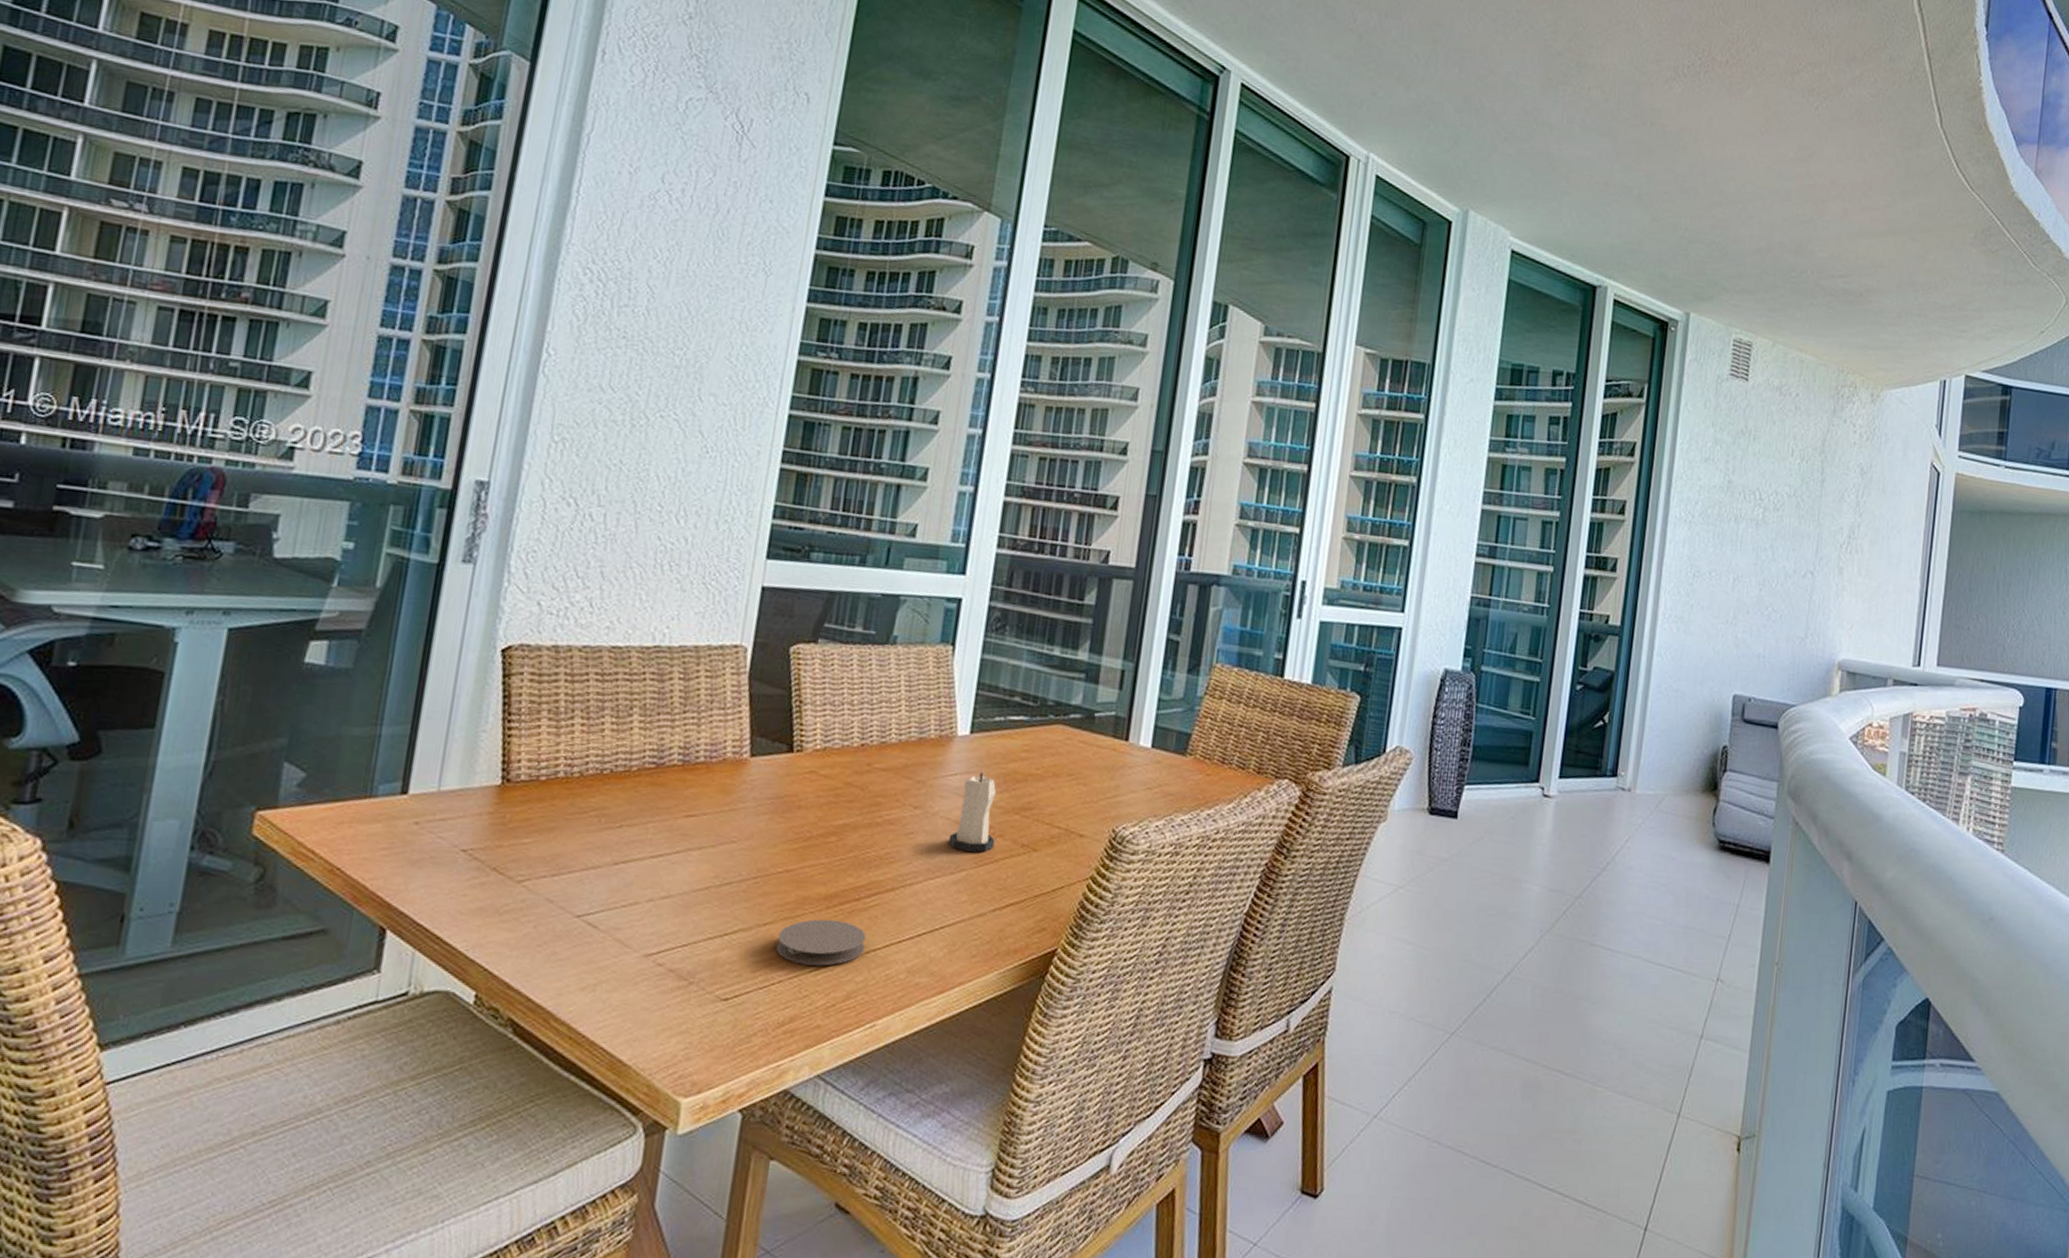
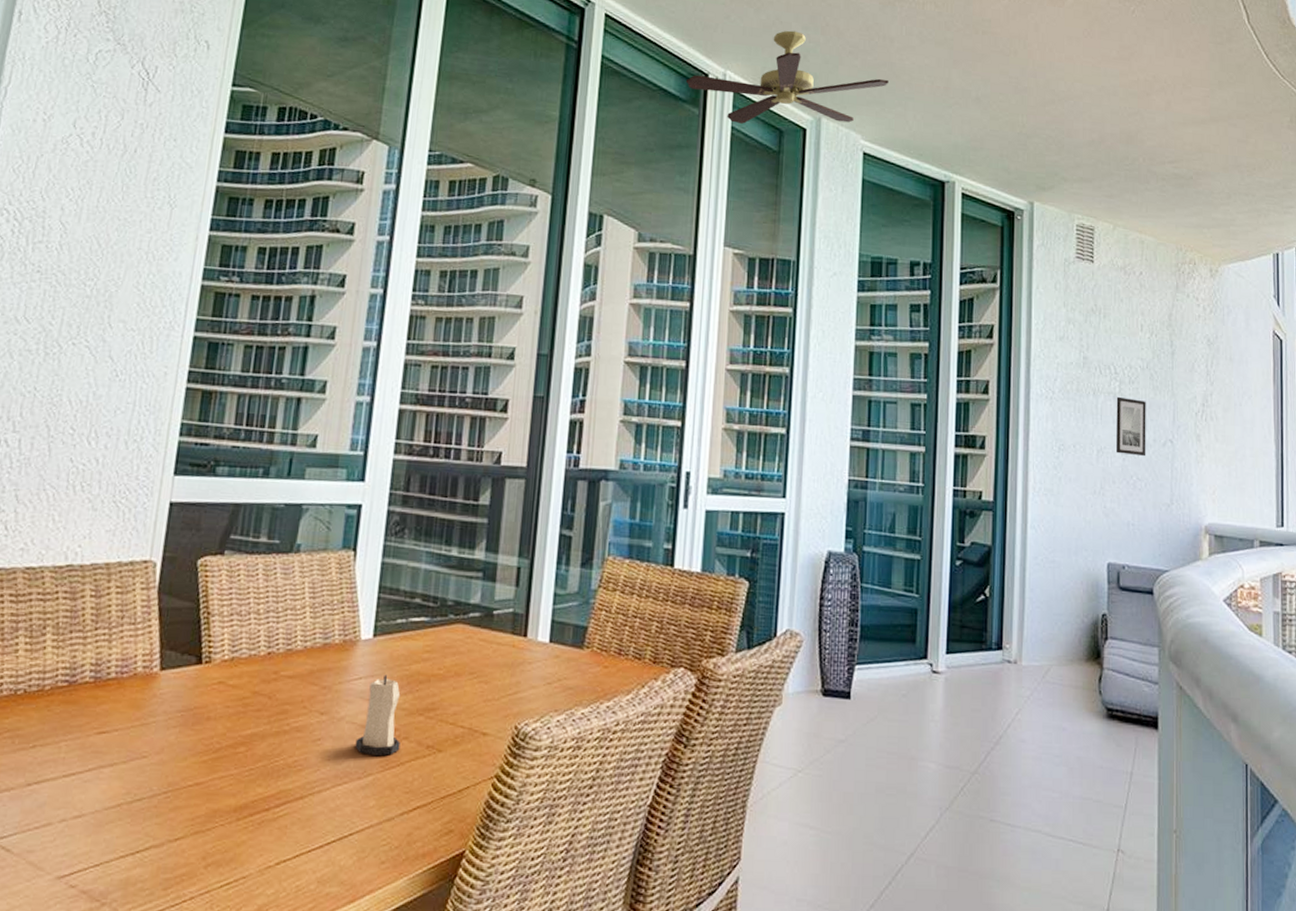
coaster: present [776,919,866,966] -> none [187,831,276,880]
ceiling fan: none [1326,111,1544,217] -> present [687,30,889,124]
wall art: none [1753,524,1790,588] -> present [1116,396,1146,457]

